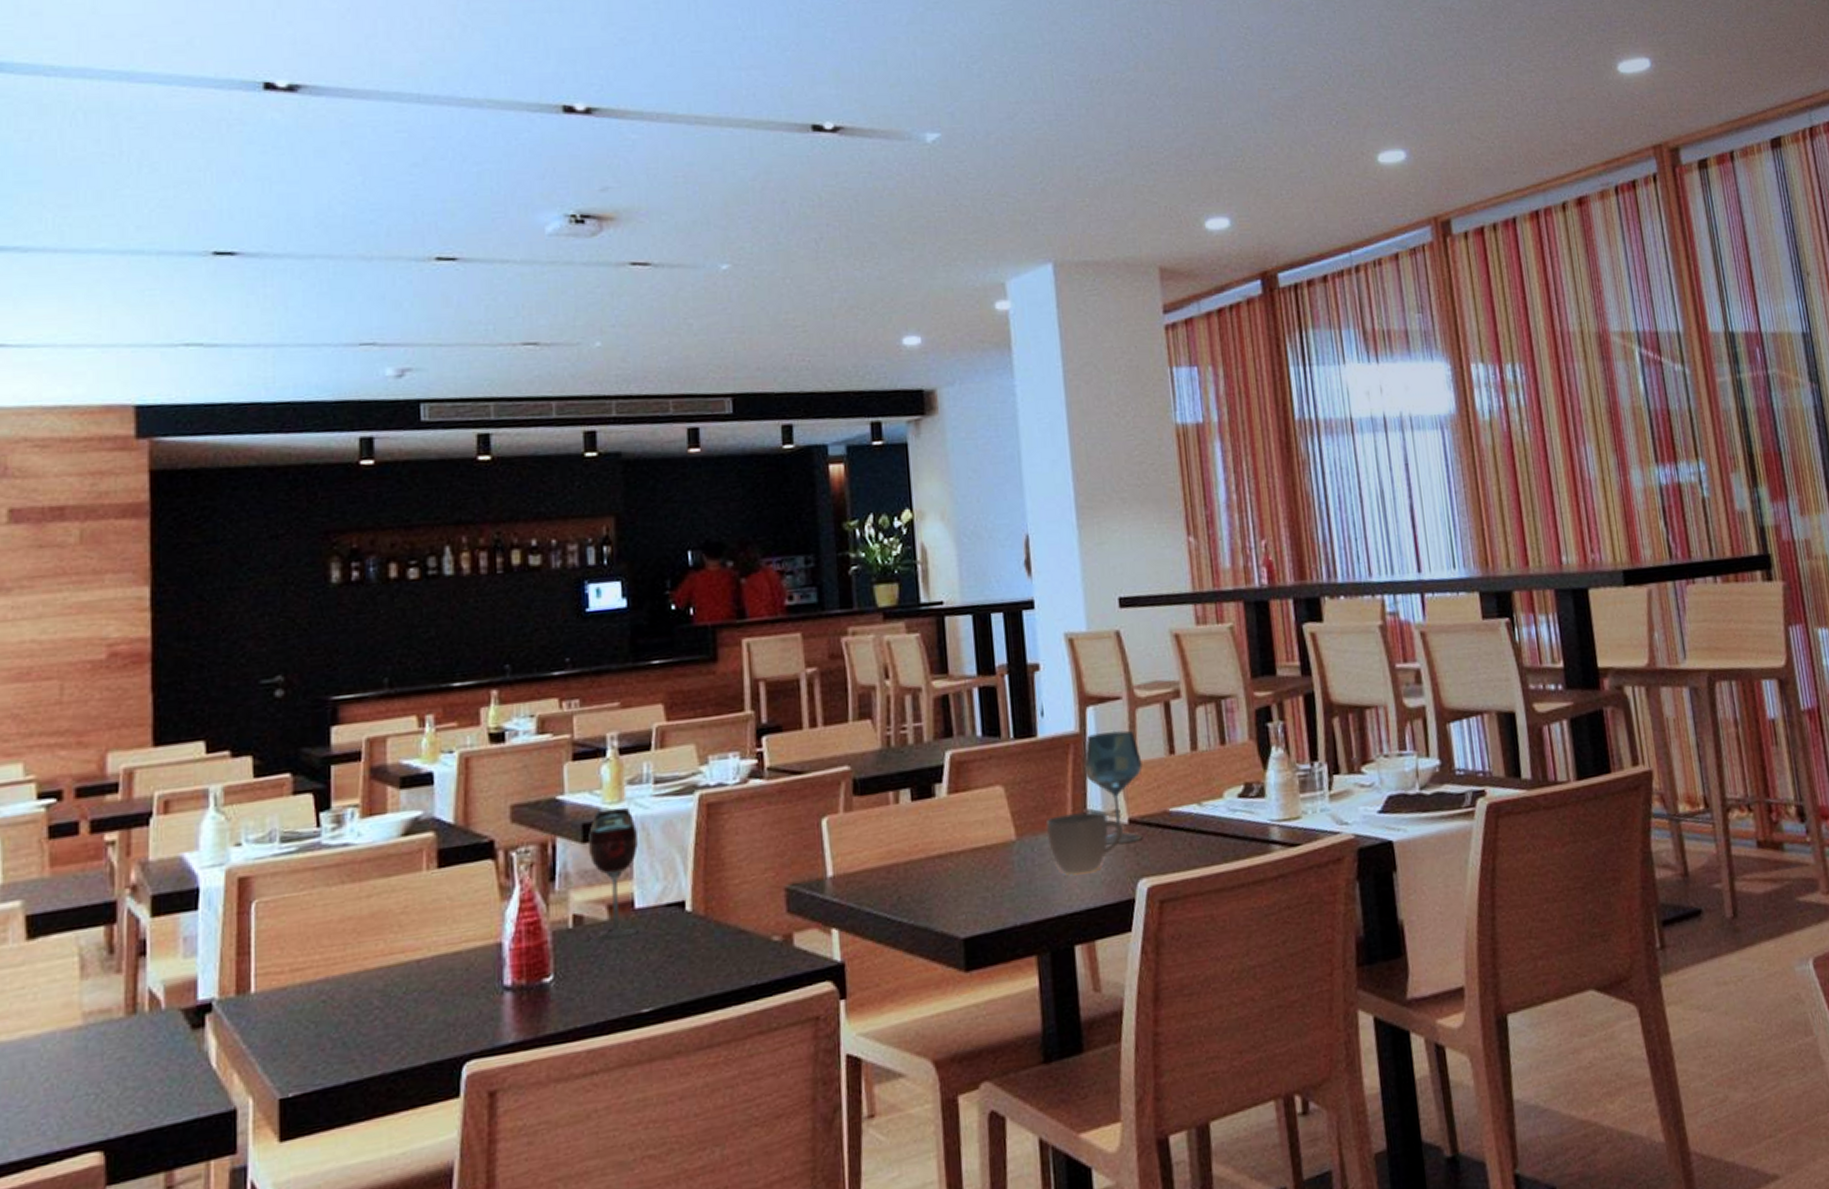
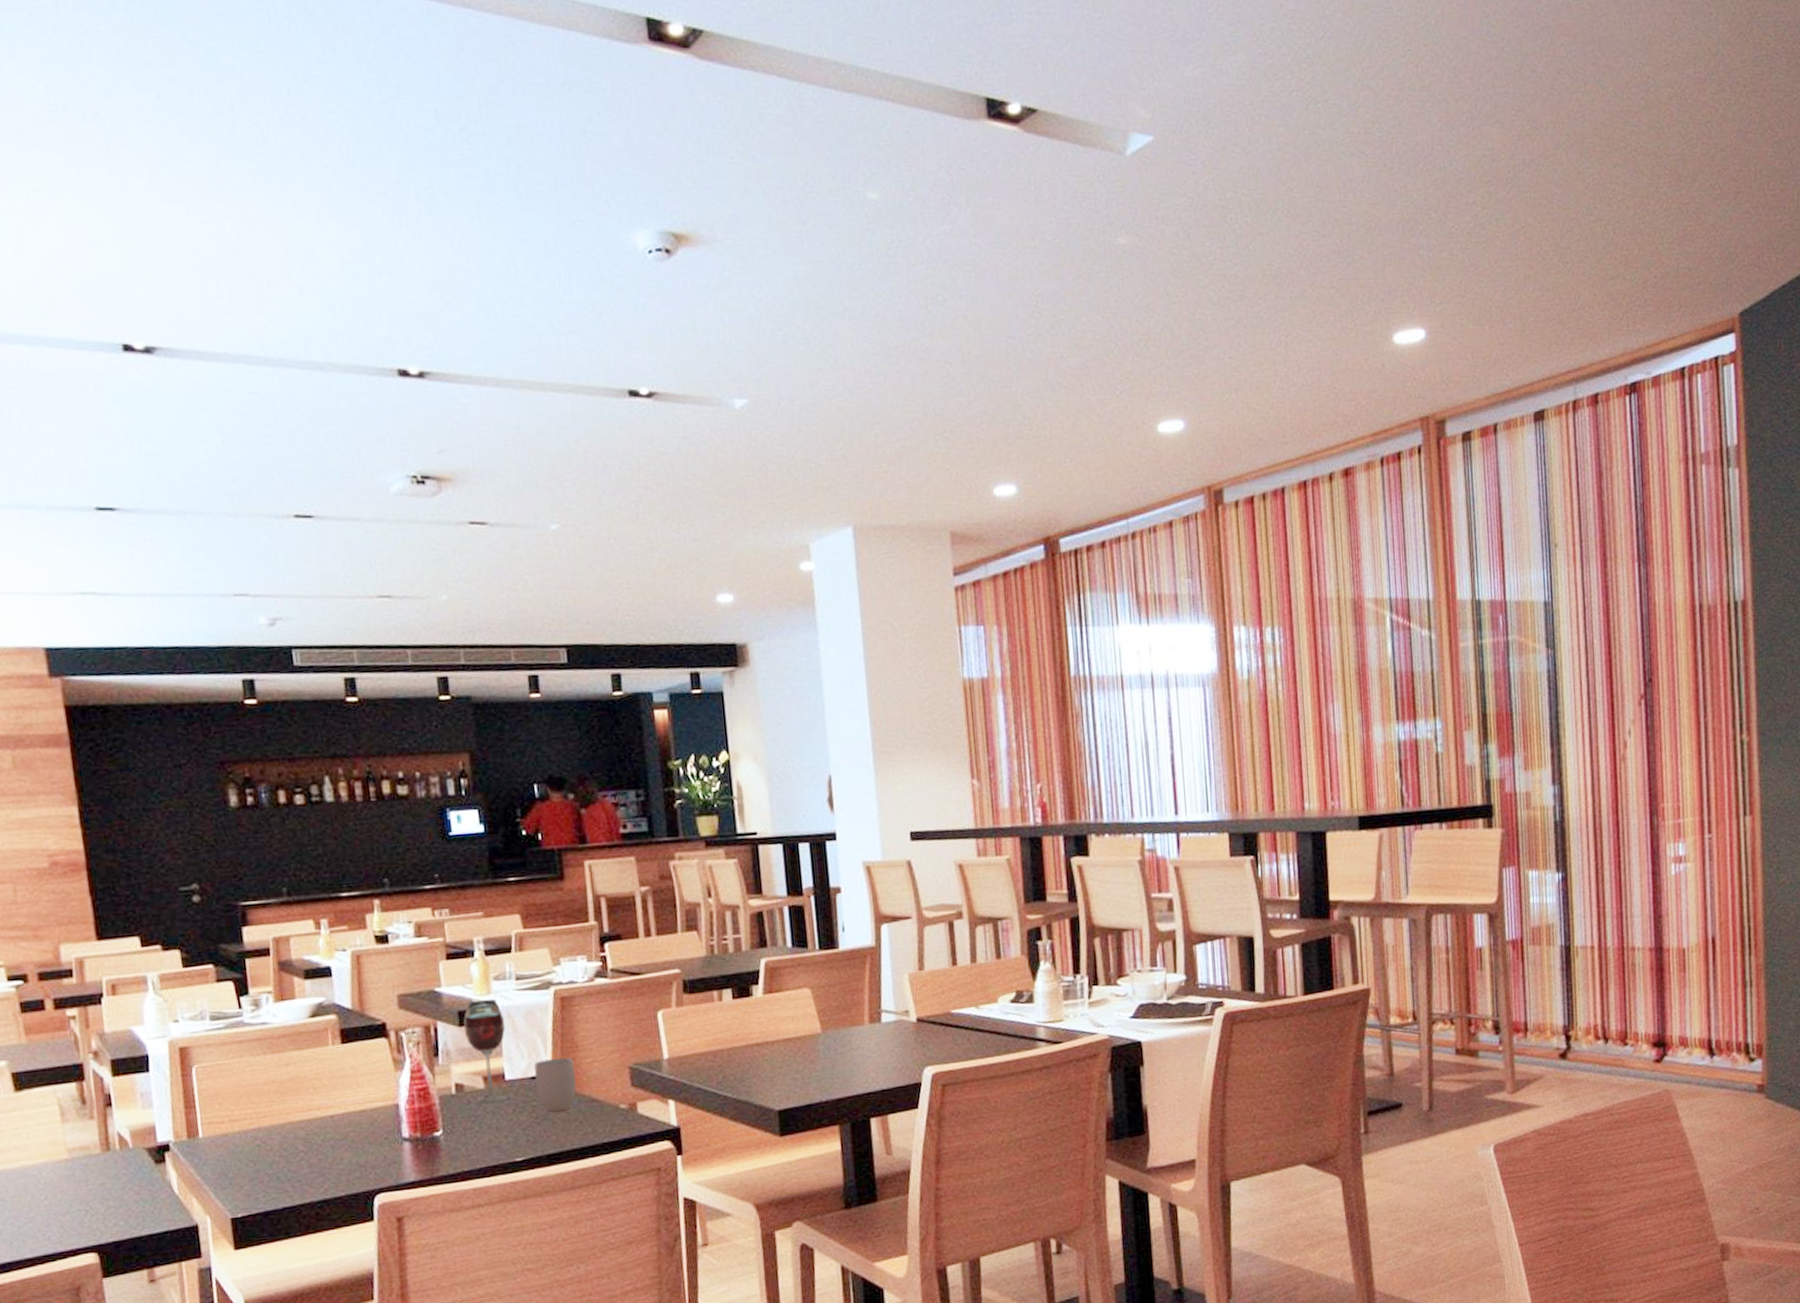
cup: none [671,878,721,948] -> present [534,1057,577,1112]
cup: present [1045,811,1123,875] -> none [846,1011,912,1062]
wine glass: present [1084,730,1143,845] -> none [879,944,929,1039]

